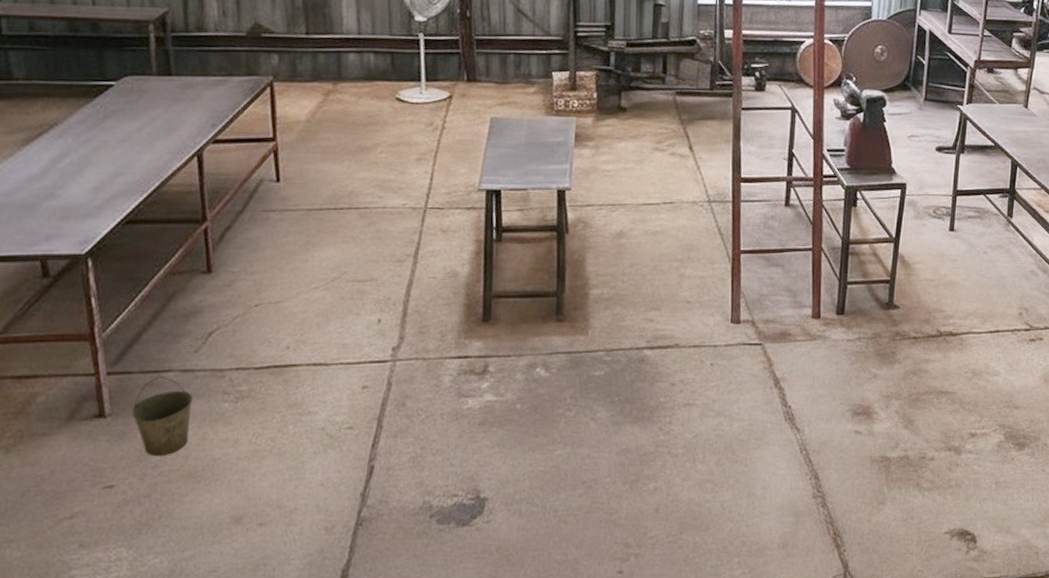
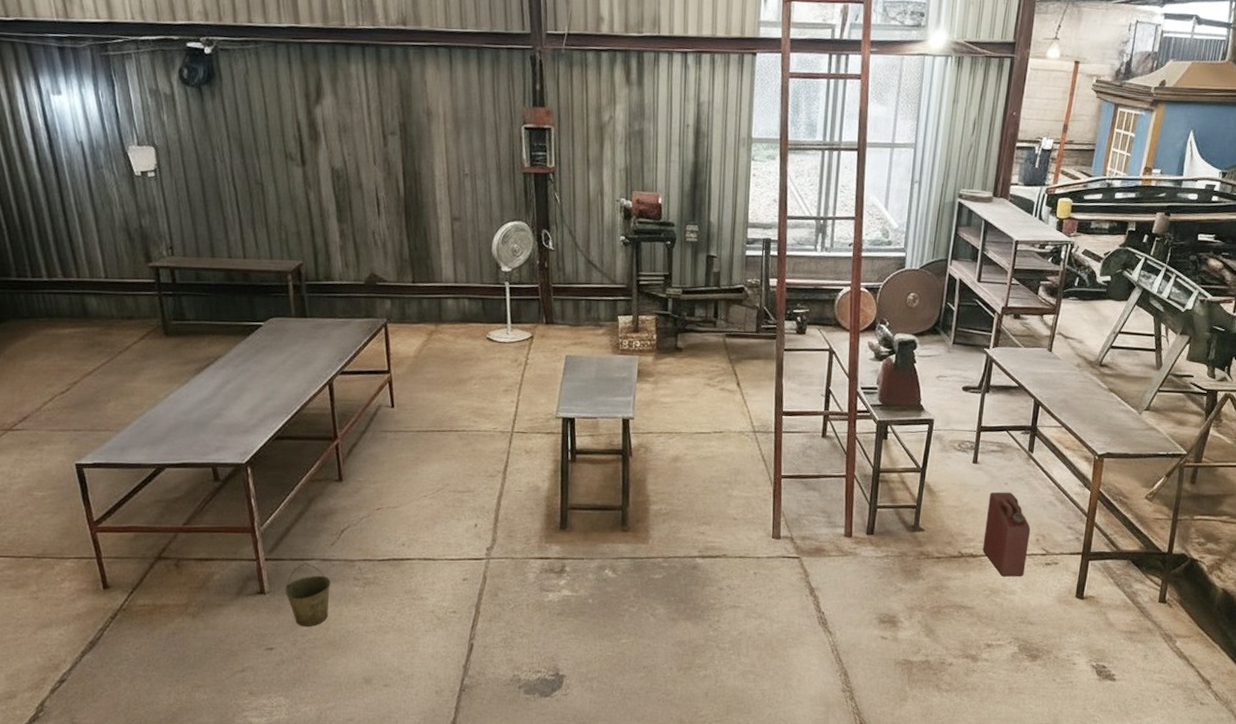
jerry can: none [962,261,1013,356] -> present [982,491,1031,577]

